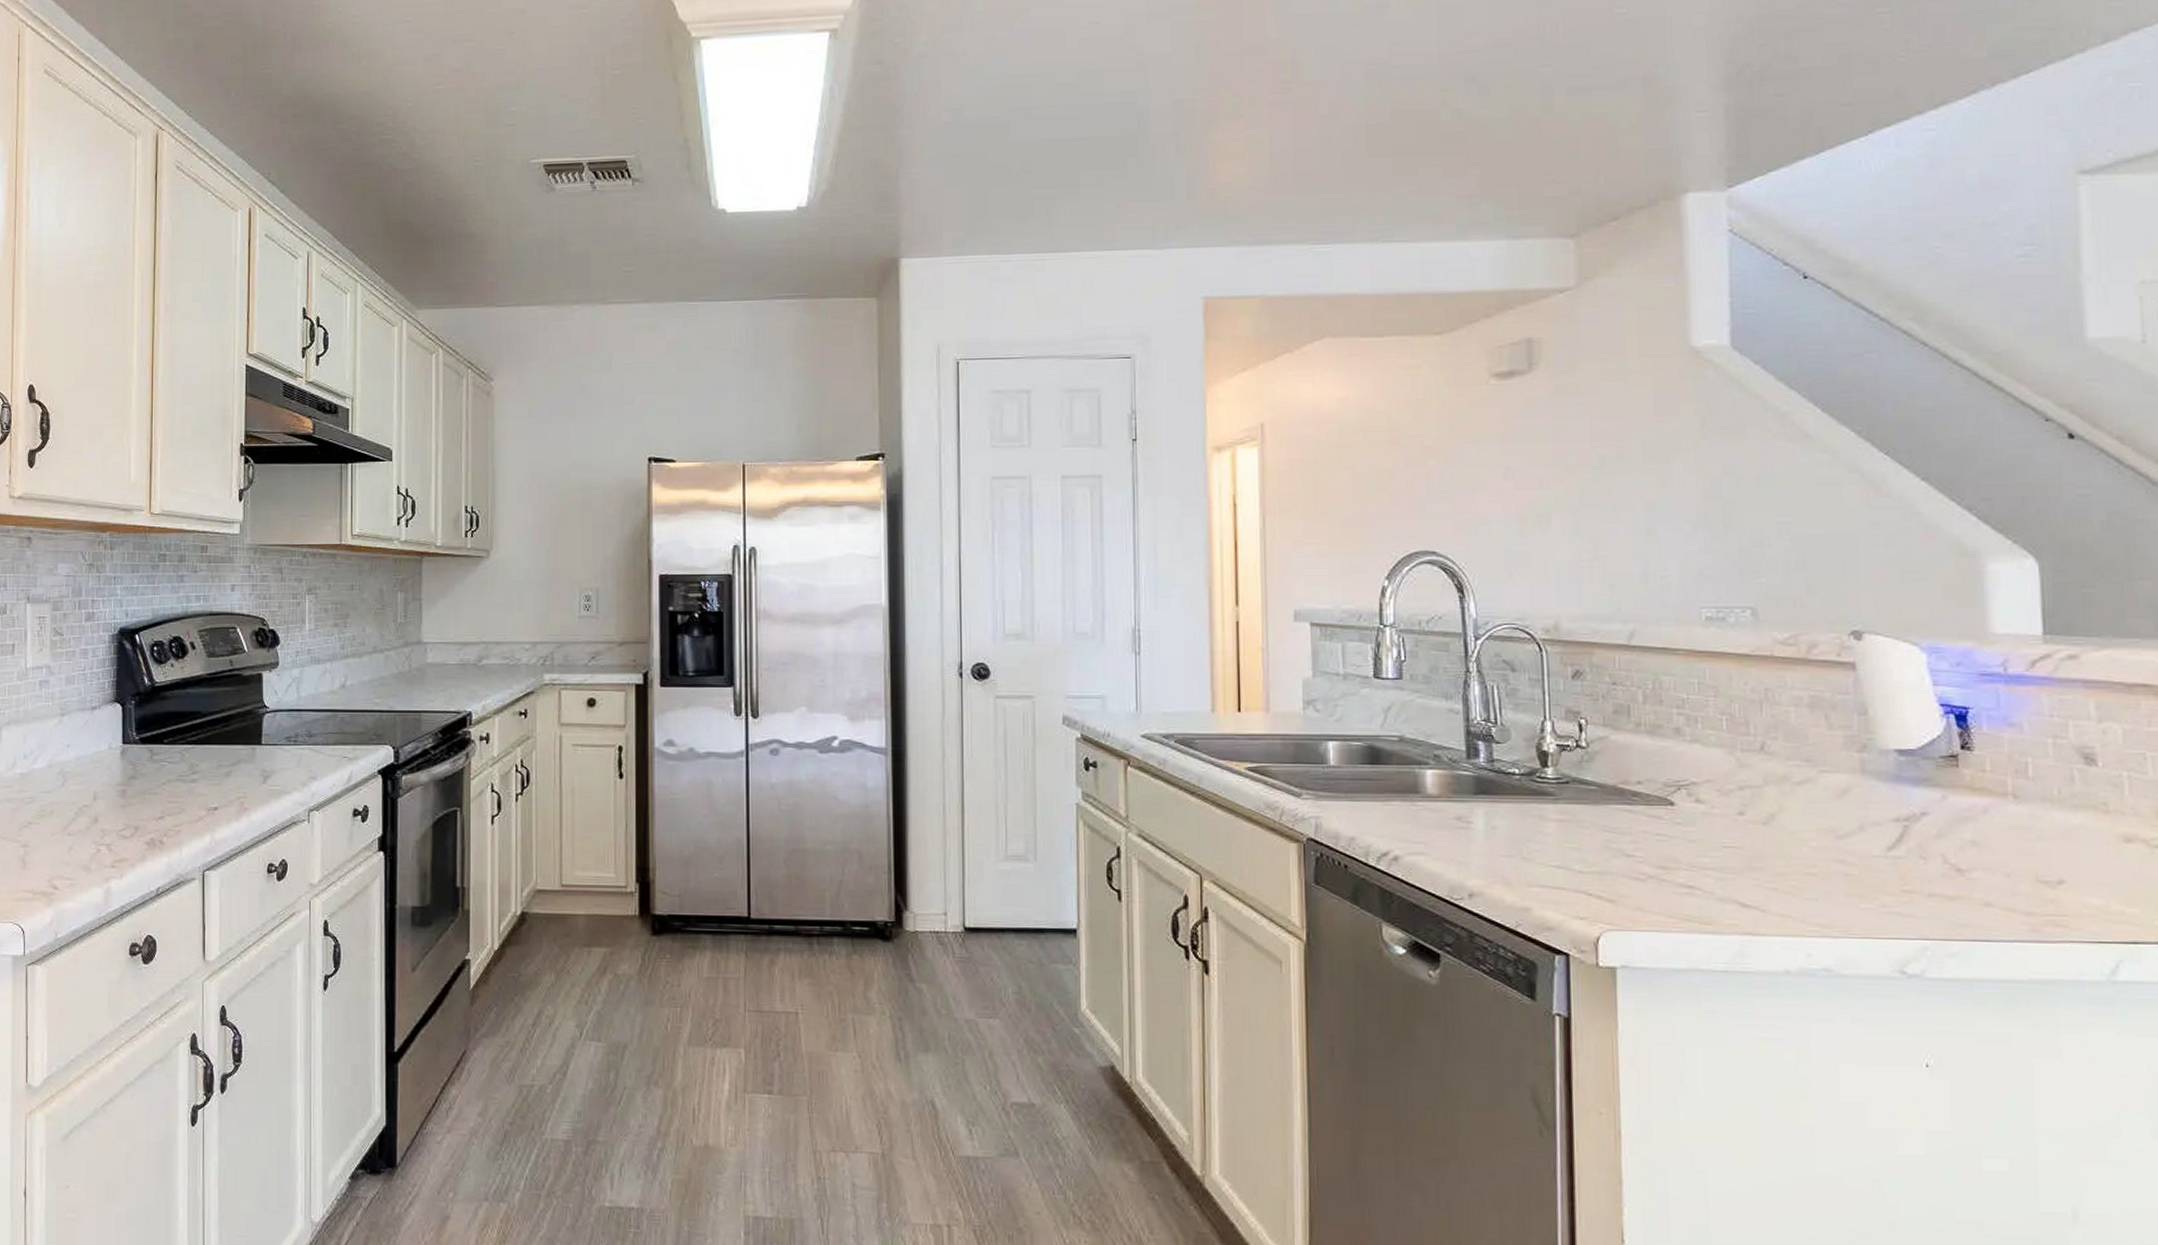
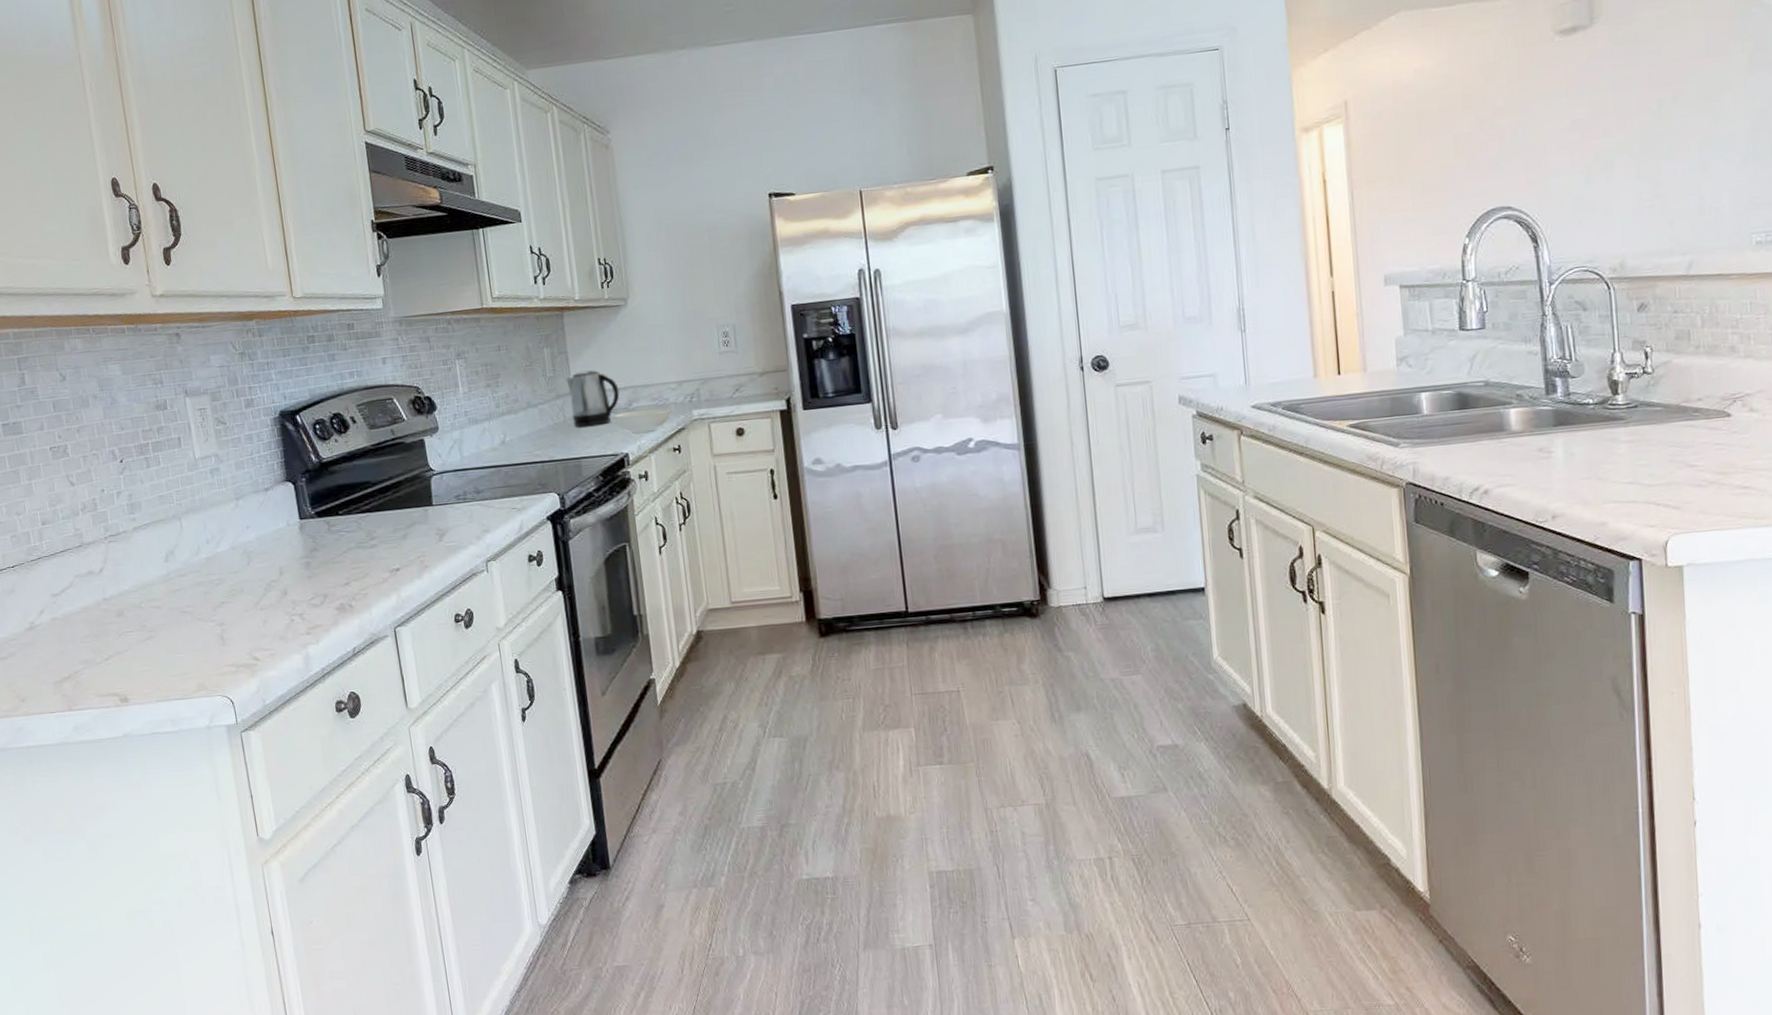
kettle: none [417,620,470,680] -> present [566,370,620,427]
bowl: none [461,668,522,693] -> present [613,407,671,434]

